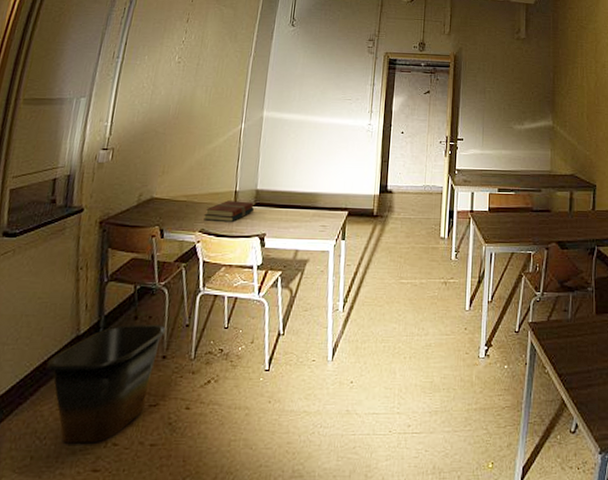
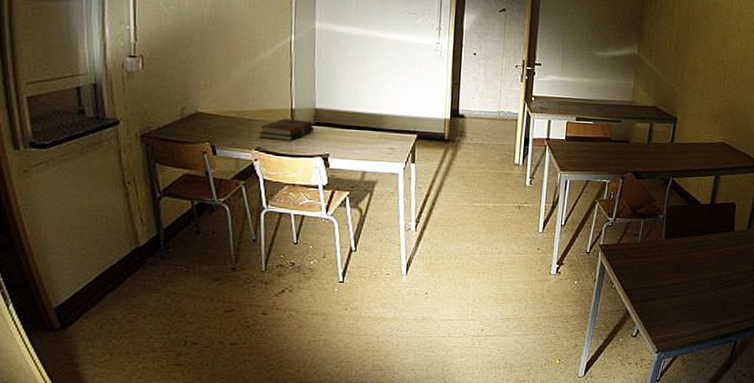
waste bin: present [46,325,166,443] -> none [109,238,232,342]

